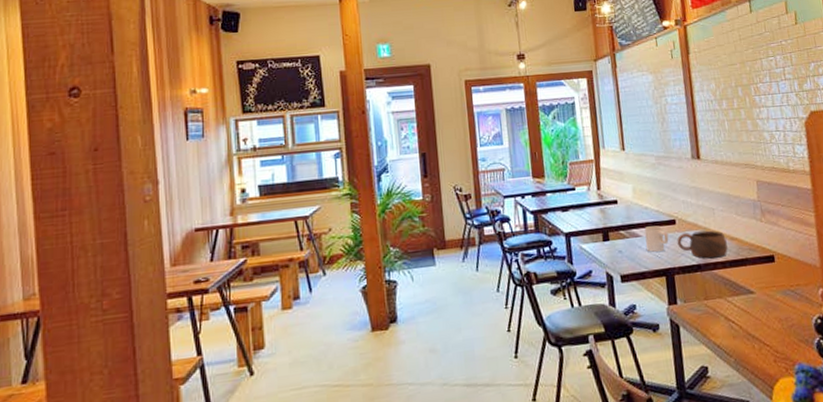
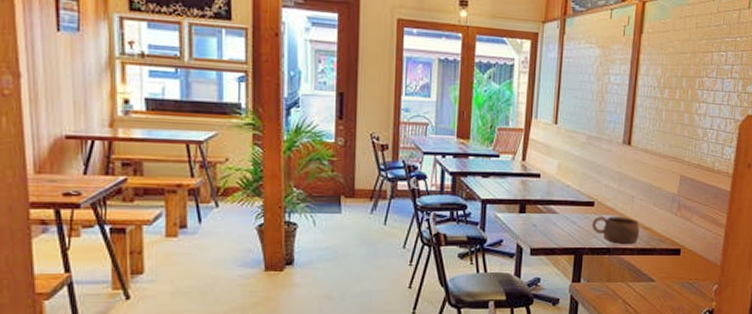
cup: present [644,225,669,253] -> none [560,205,585,232]

